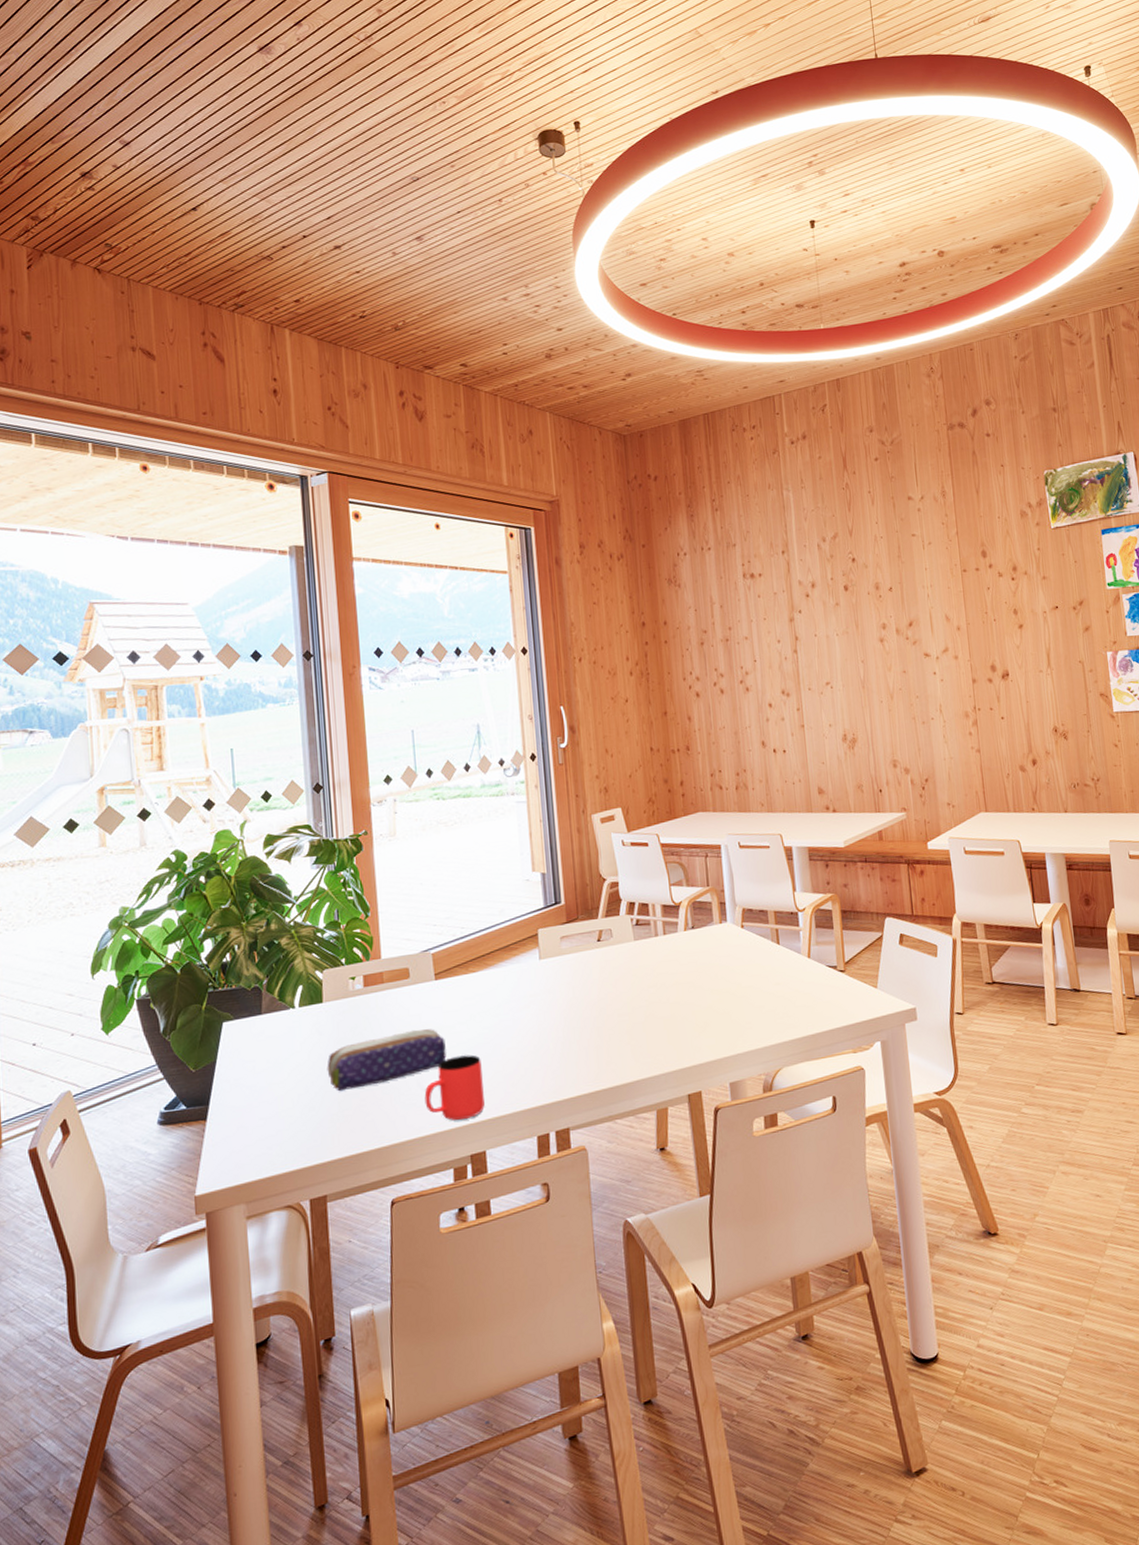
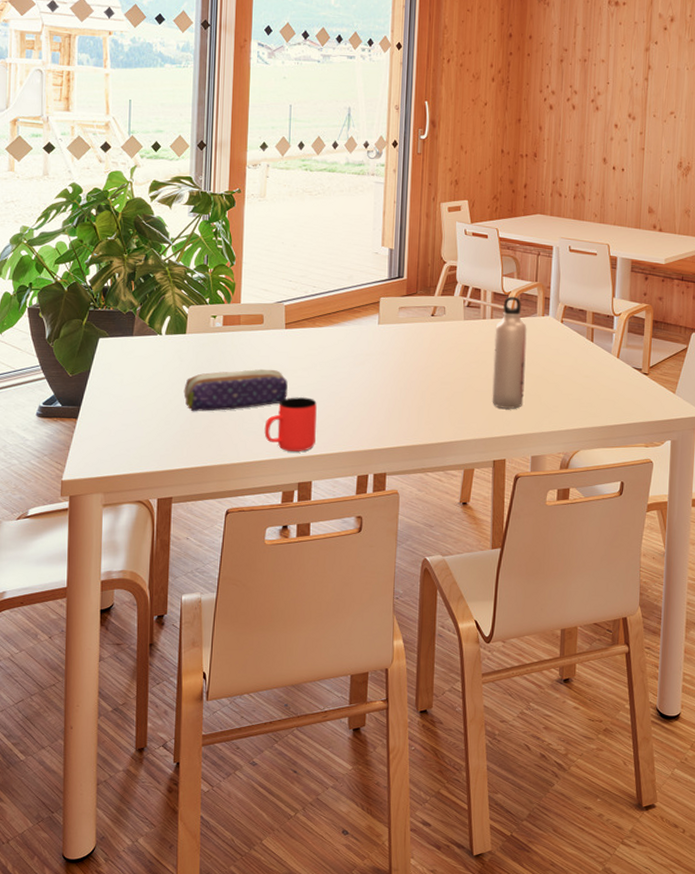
water bottle: none [670,906,713,1034] -> present [492,296,527,409]

